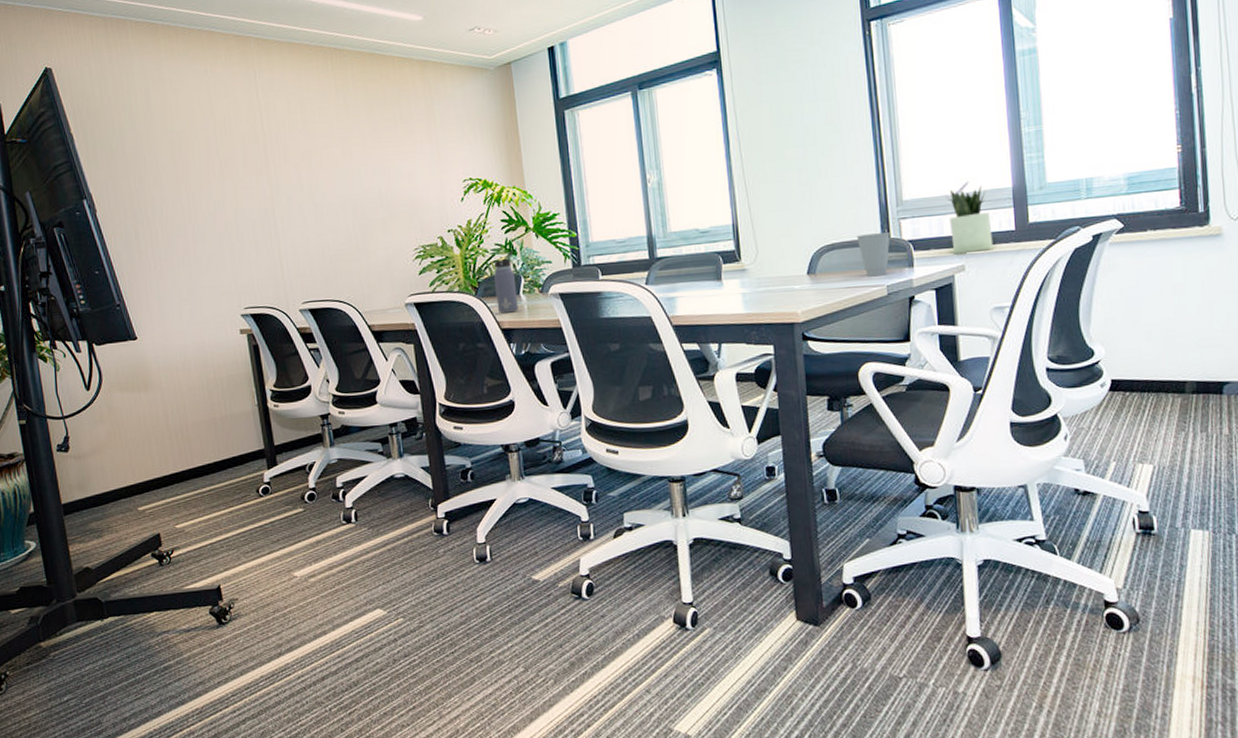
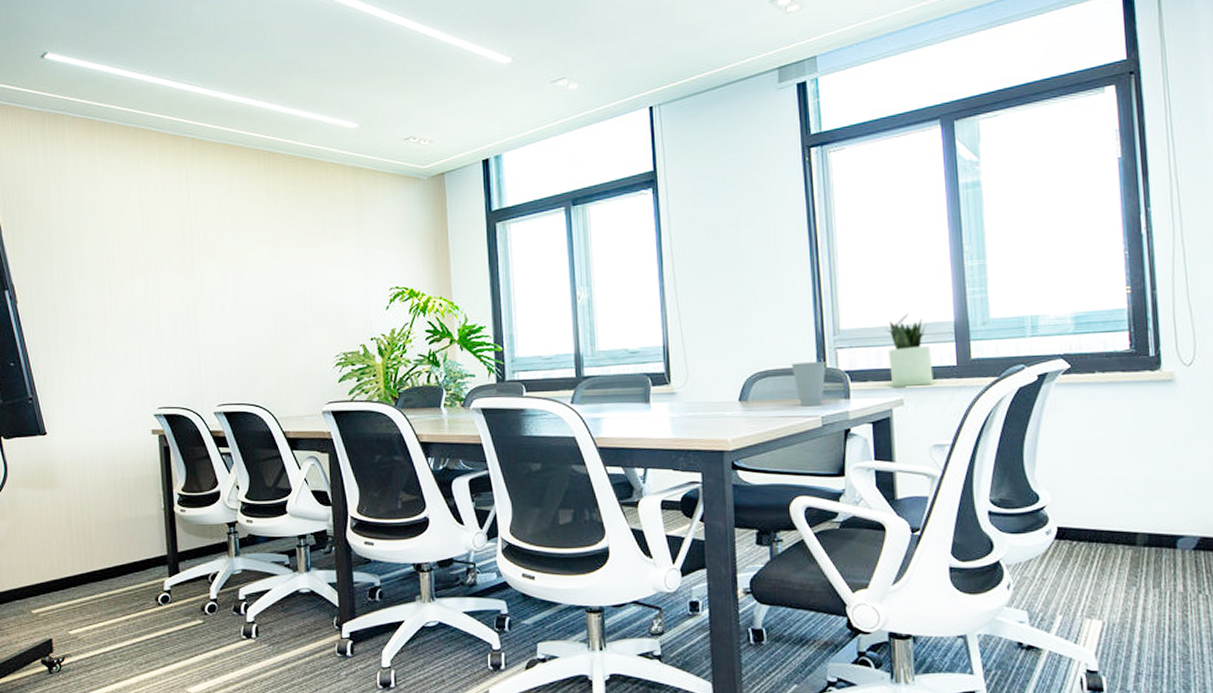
water bottle: present [493,251,519,314] -> none [414,362,439,426]

